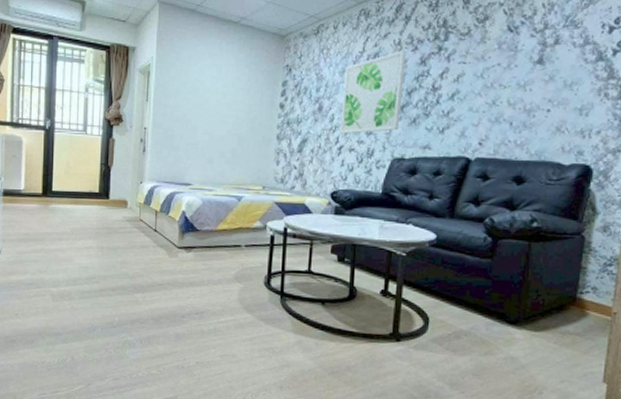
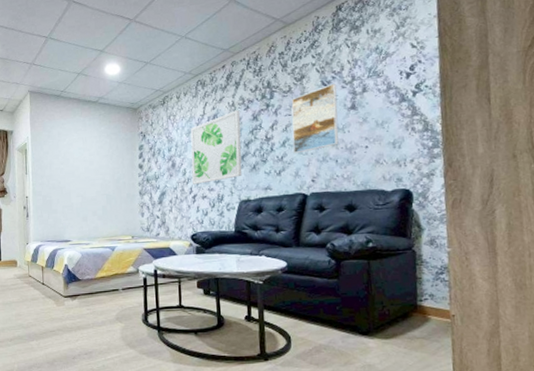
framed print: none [462,29,526,110] -> present [291,83,339,154]

